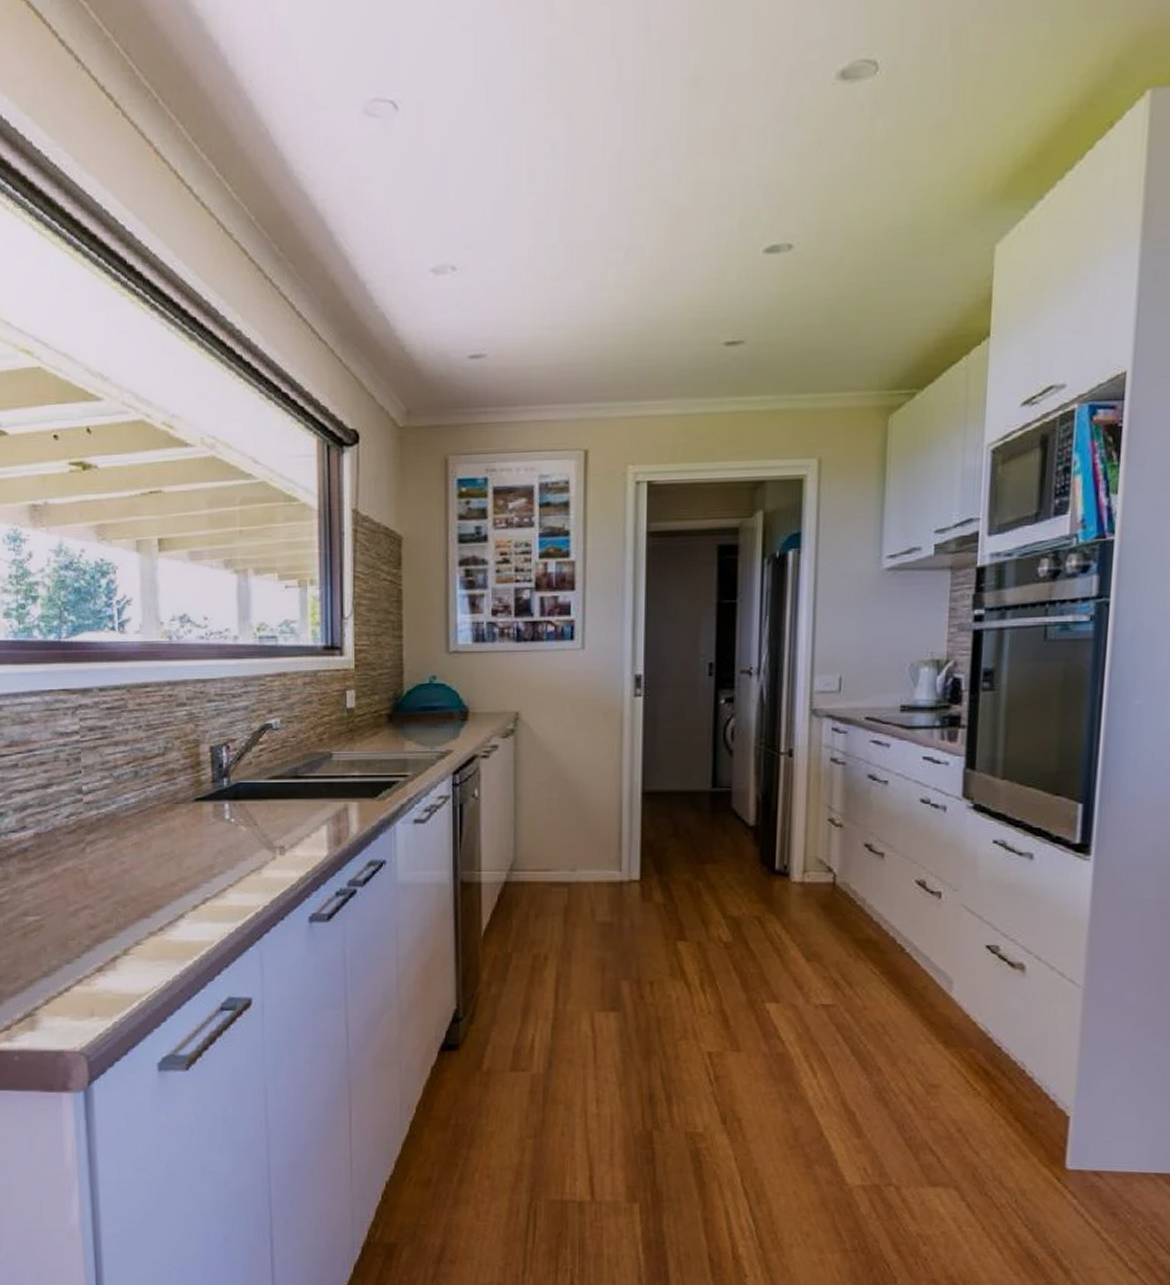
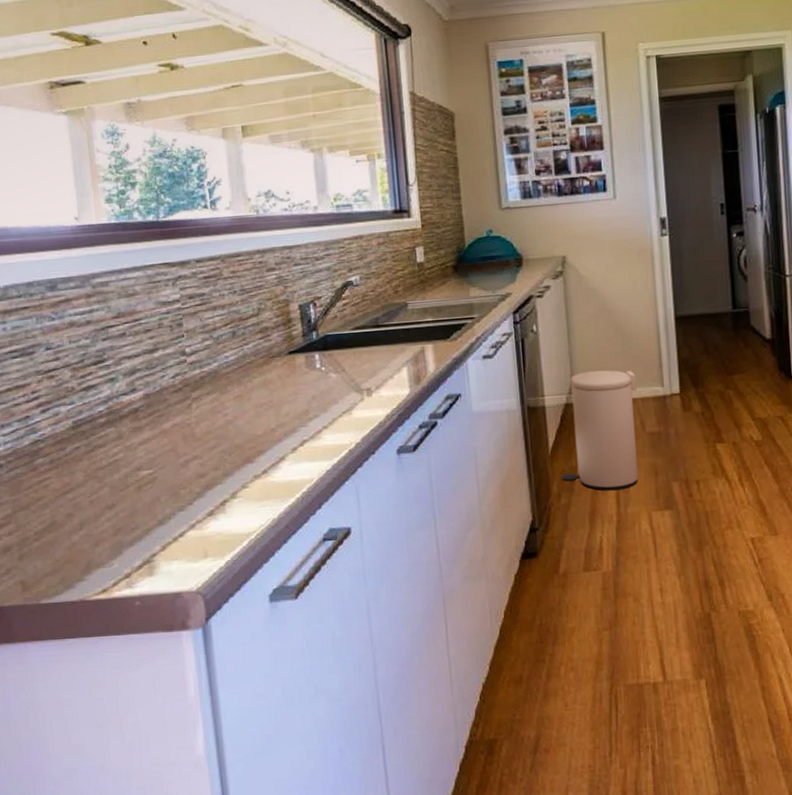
pedal bin: none [493,847,590,984] -> present [561,370,638,491]

